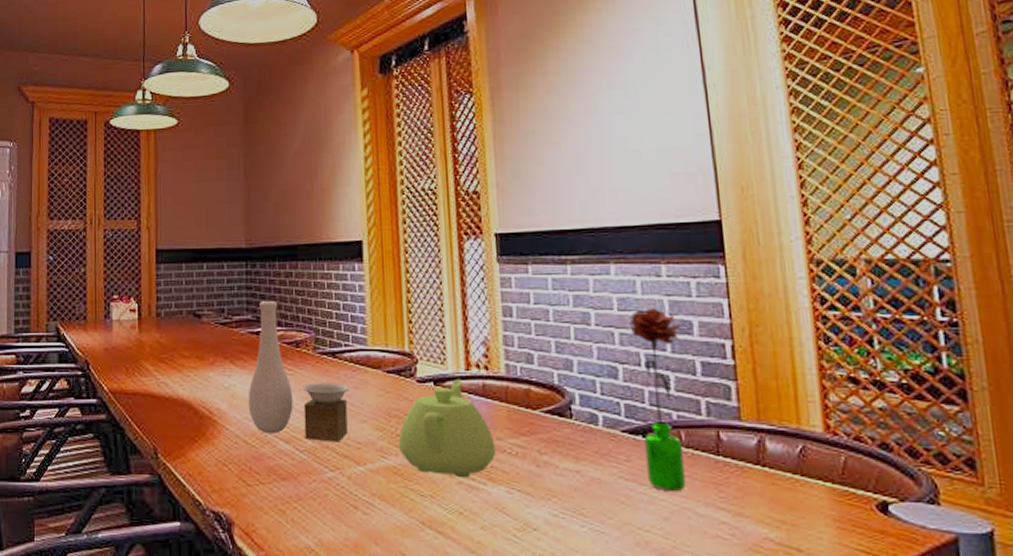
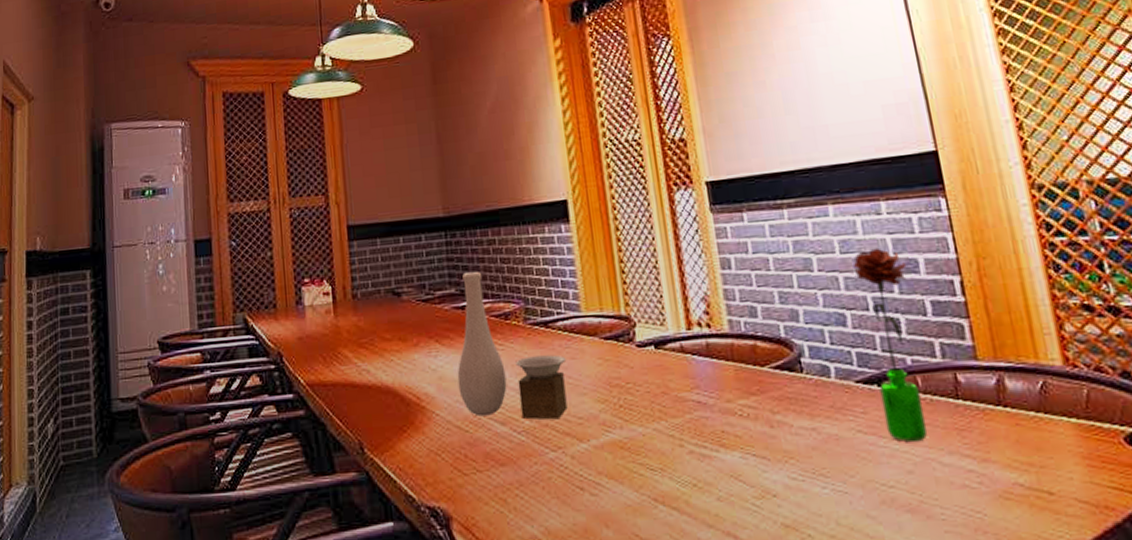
teapot: present [399,379,495,478] -> none [622,339,726,447]

